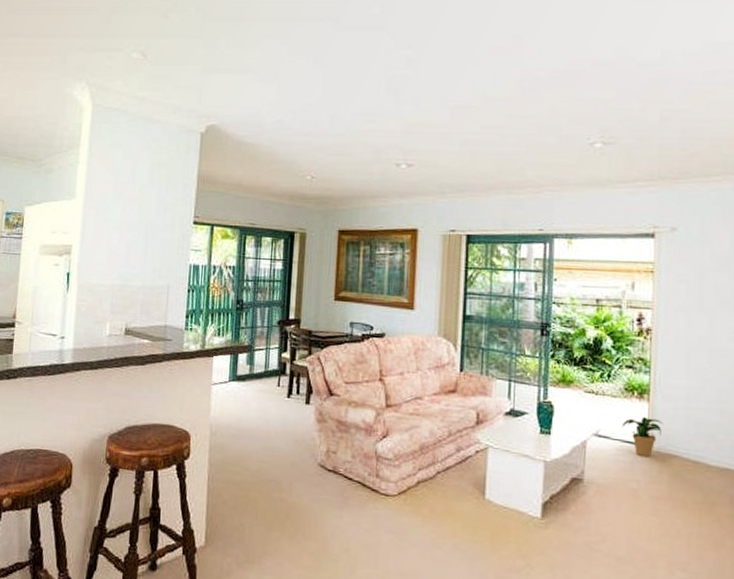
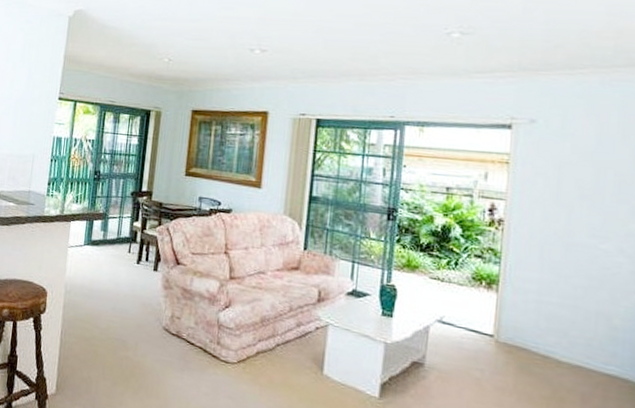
potted plant: present [621,416,663,457] -> none [467,306,512,347]

